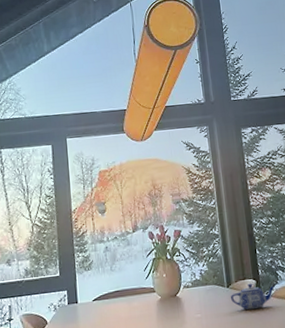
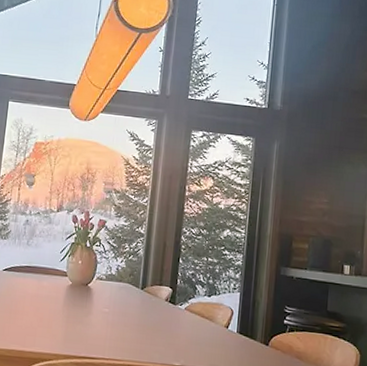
teapot: present [231,283,275,310] -> none [143,290,191,318]

